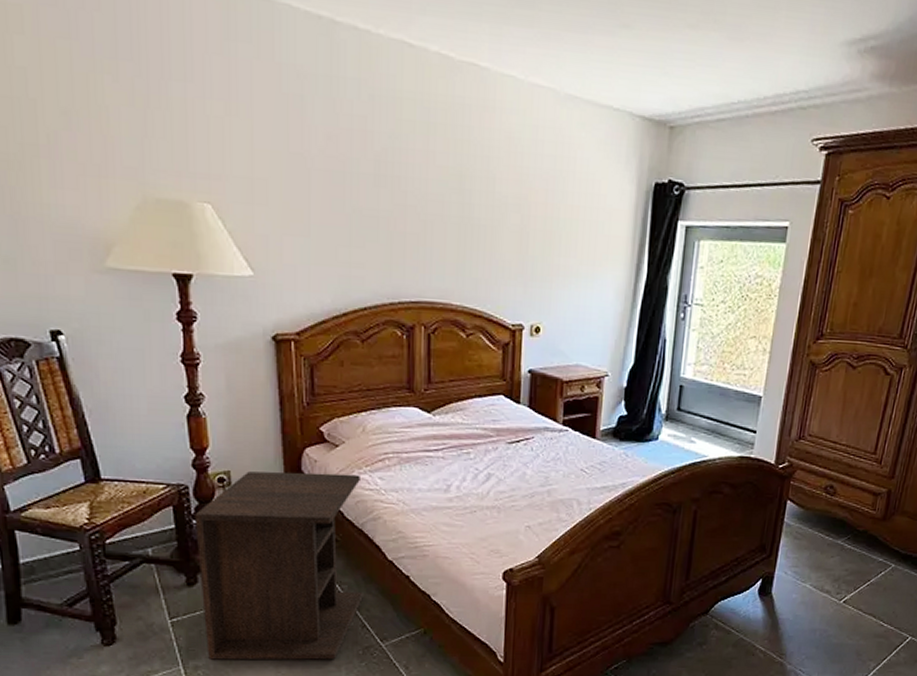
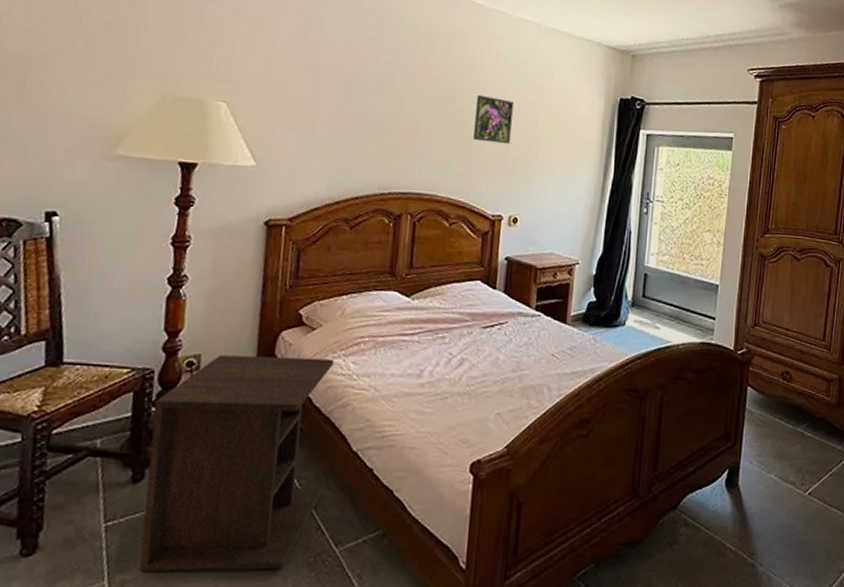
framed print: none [487,184,532,243] -> present [473,94,515,144]

